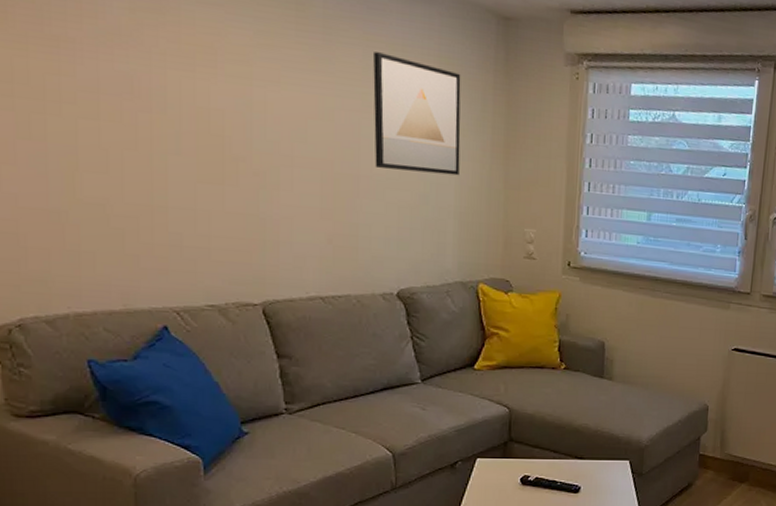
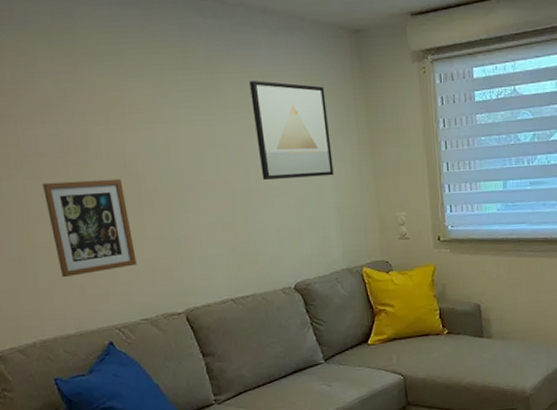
picture frame: none [101,126,209,243] -> present [42,178,137,278]

